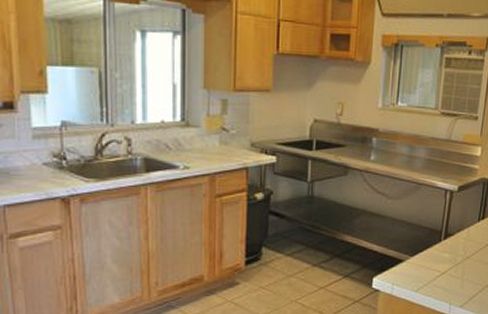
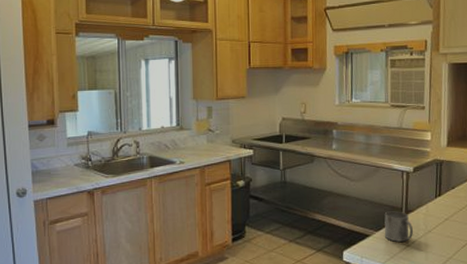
mug: none [419,234,451,268] -> present [384,211,413,242]

